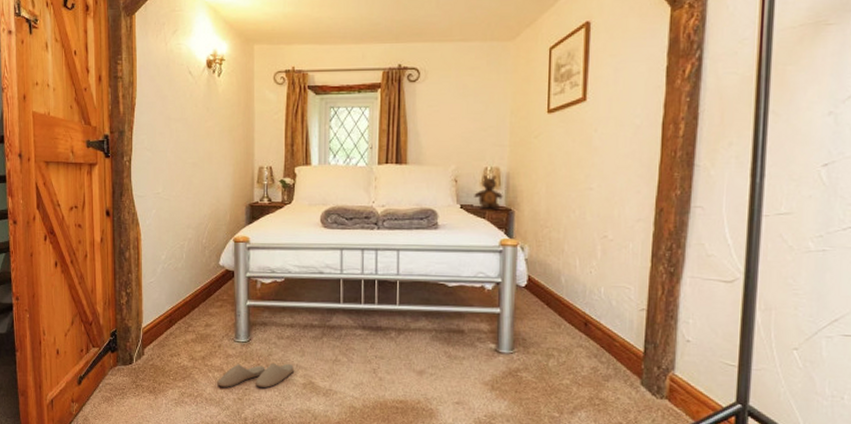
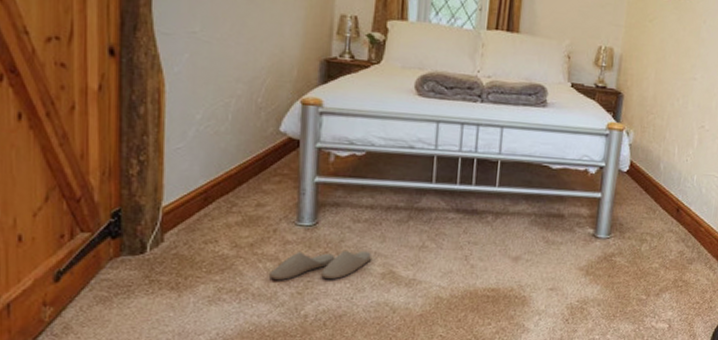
teddy bear: present [474,175,503,210] -> none [586,54,614,93]

